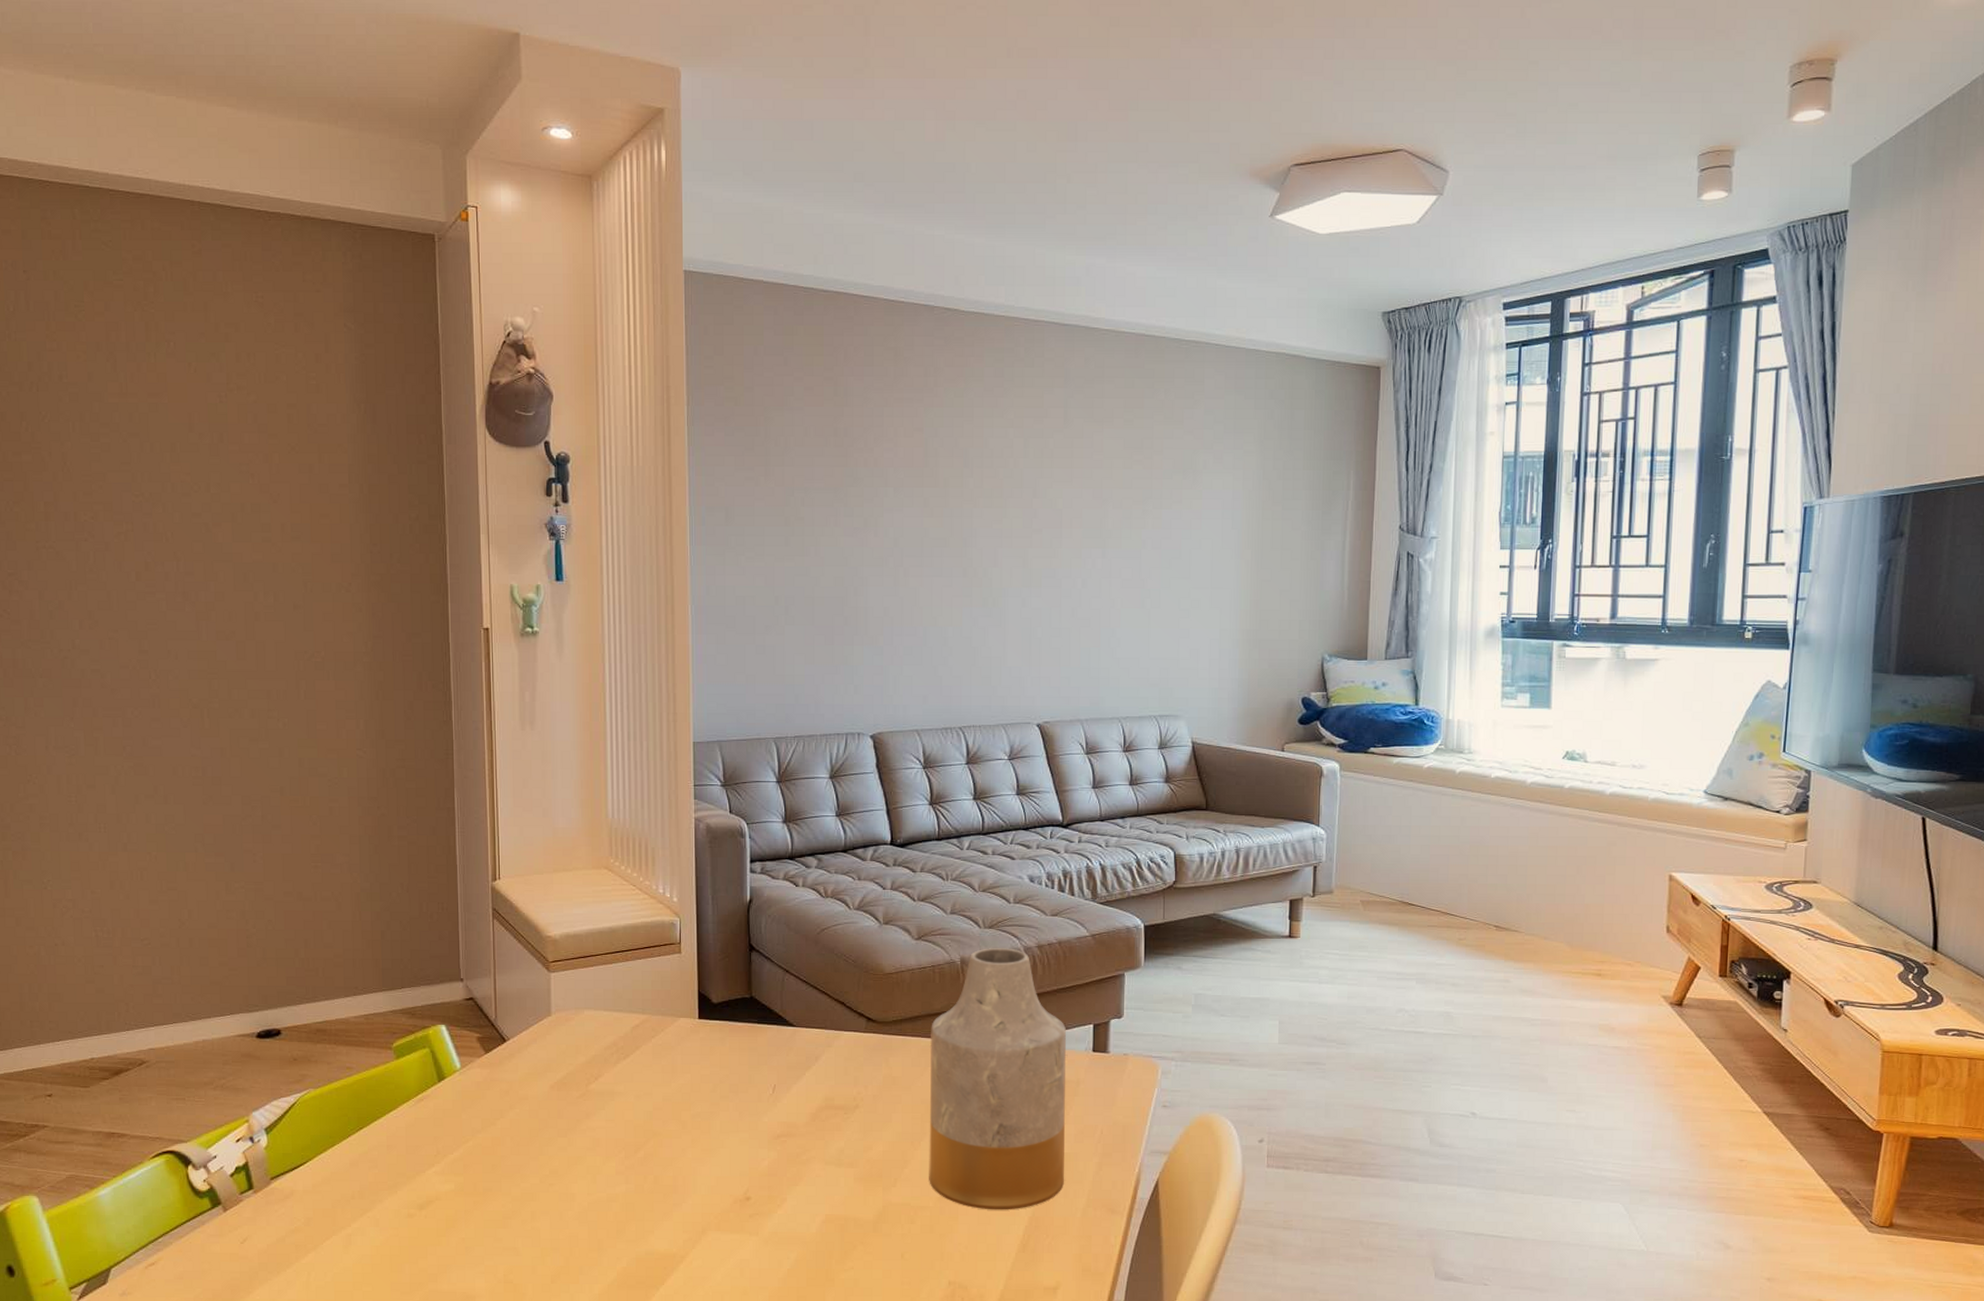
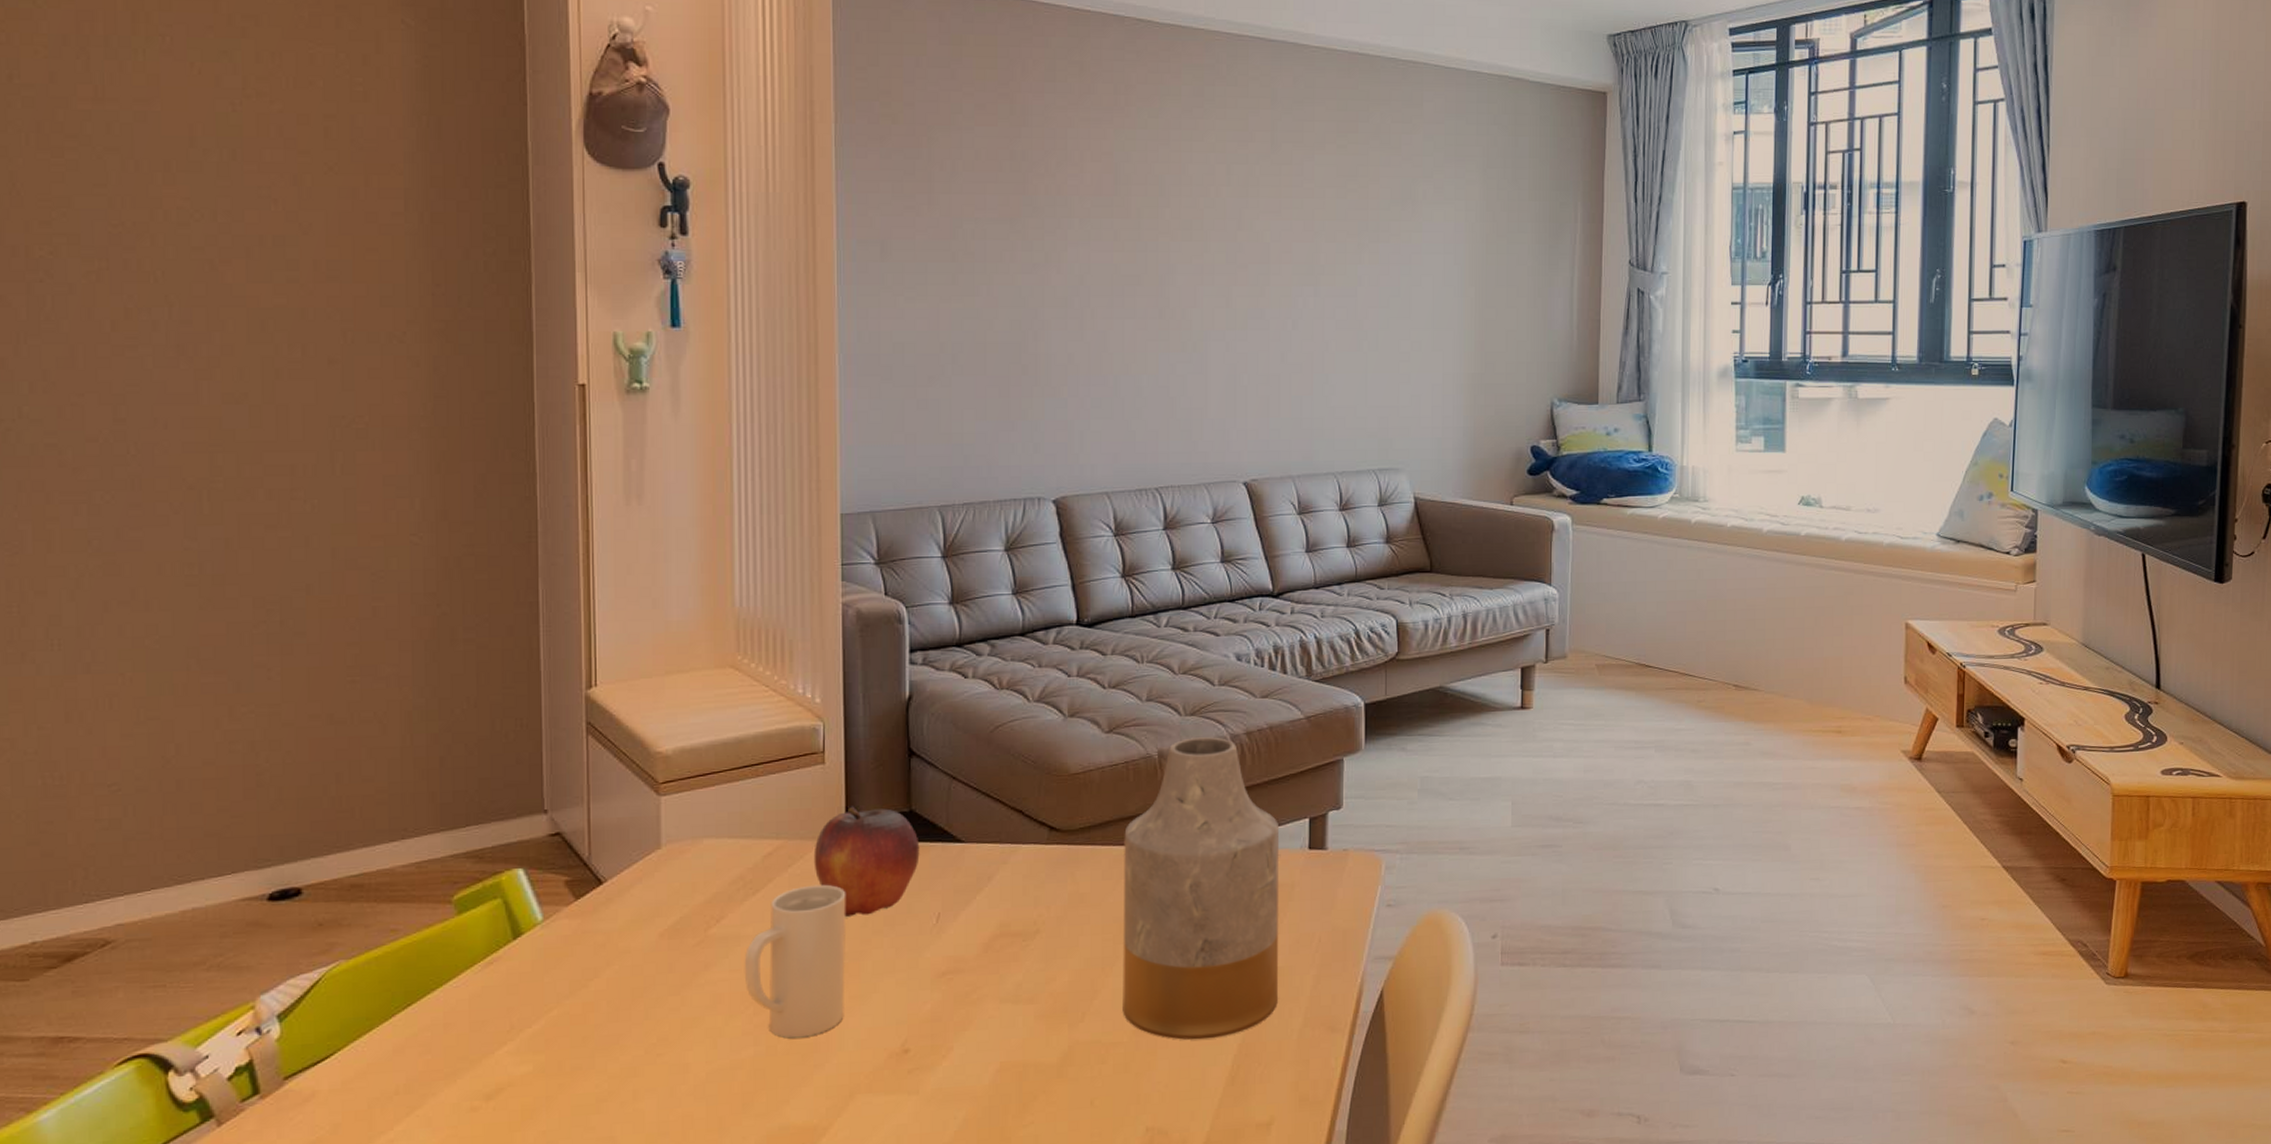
mug: none [617,1054,699,1180] -> present [744,884,846,1038]
fruit: none [672,990,759,1082] -> present [813,806,920,917]

